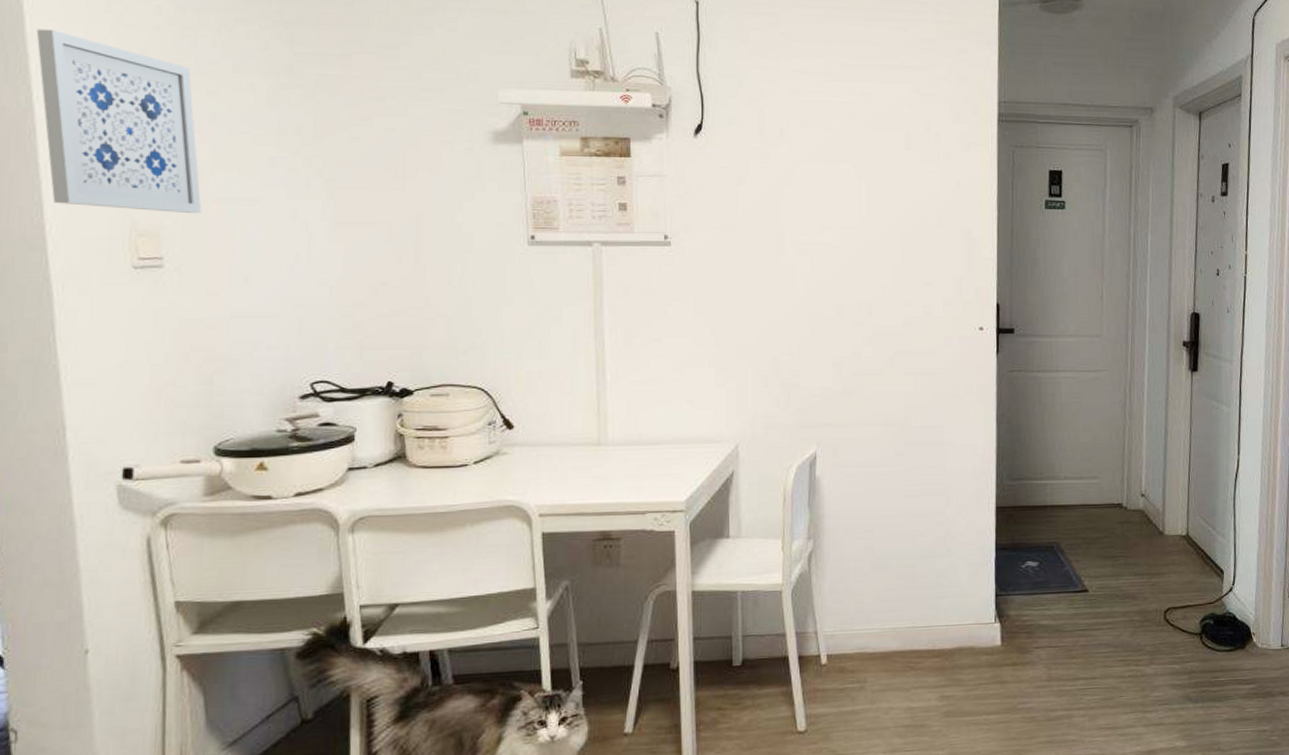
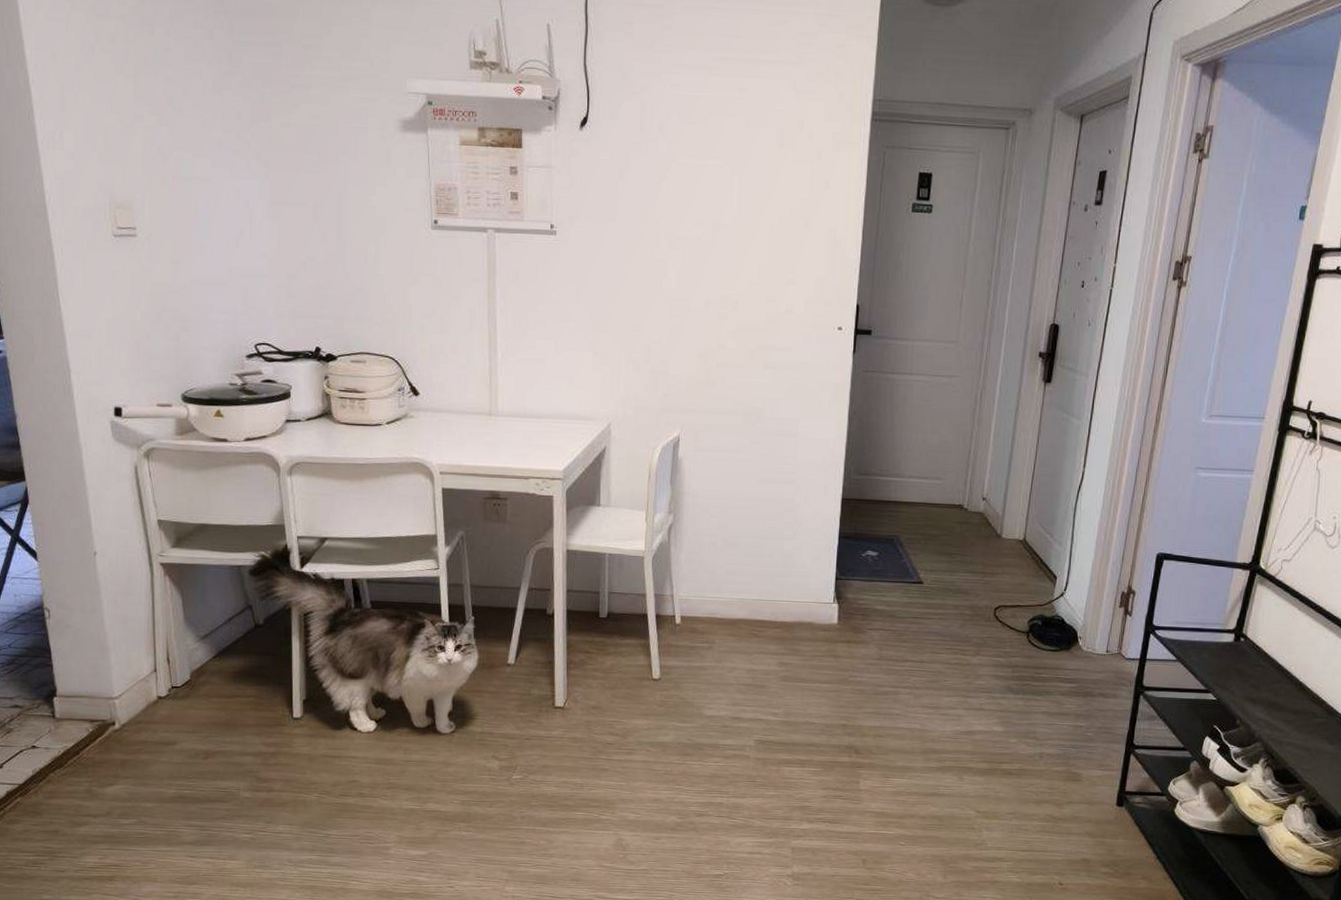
wall art: present [36,29,202,213] -> none [28,17,164,189]

